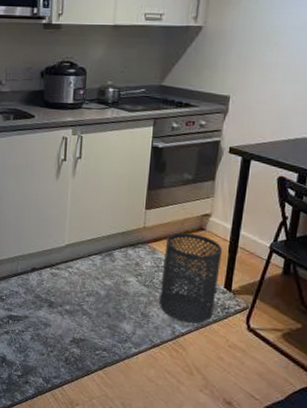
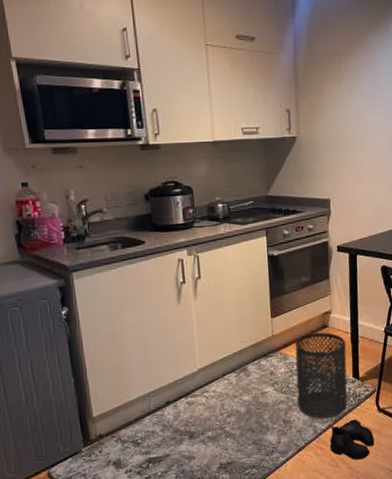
boots: none [186,330,238,375] -> present [329,419,375,460]

